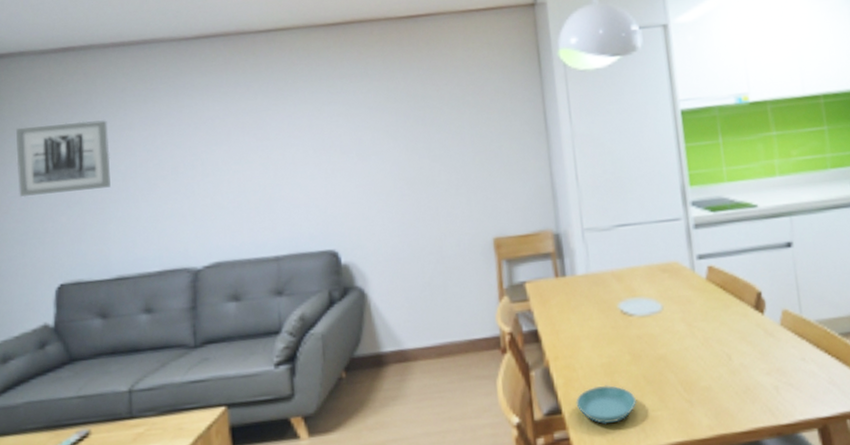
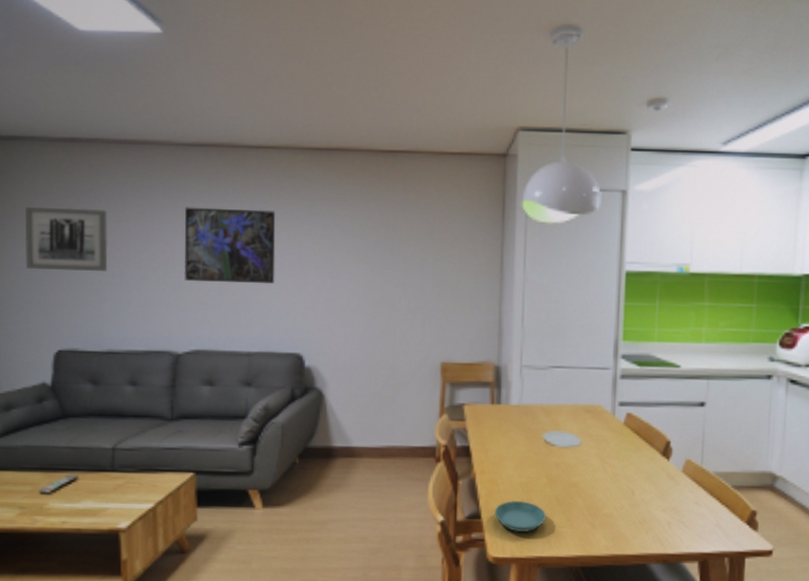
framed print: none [192,96,299,186] -> present [184,207,276,283]

